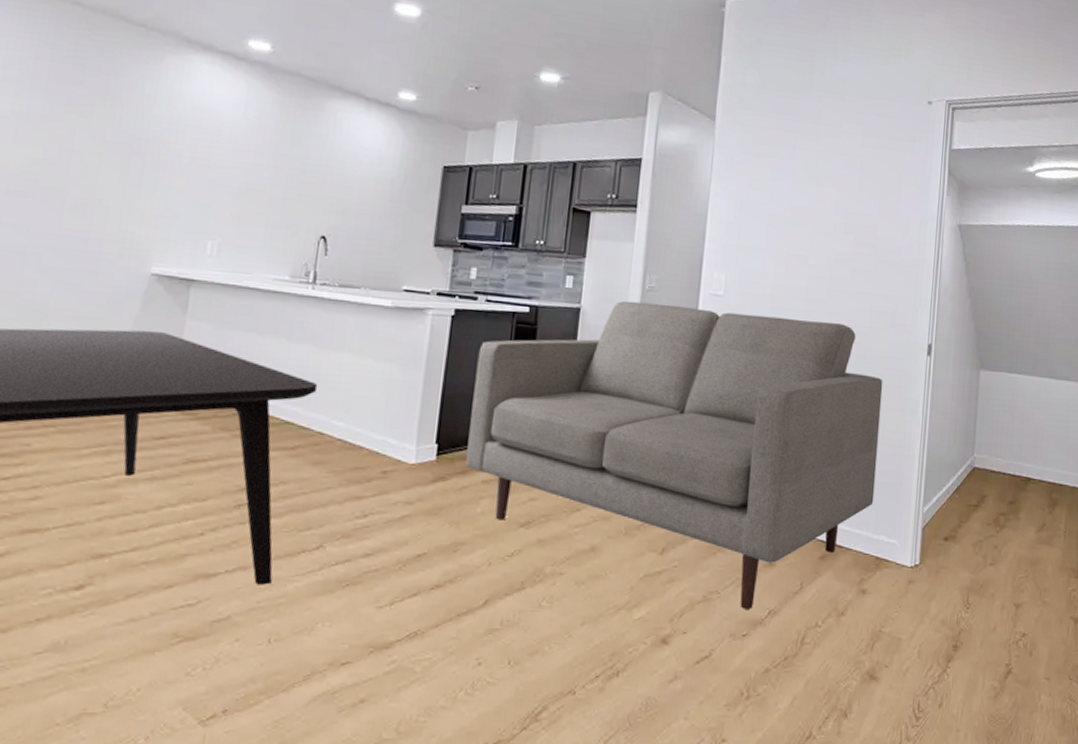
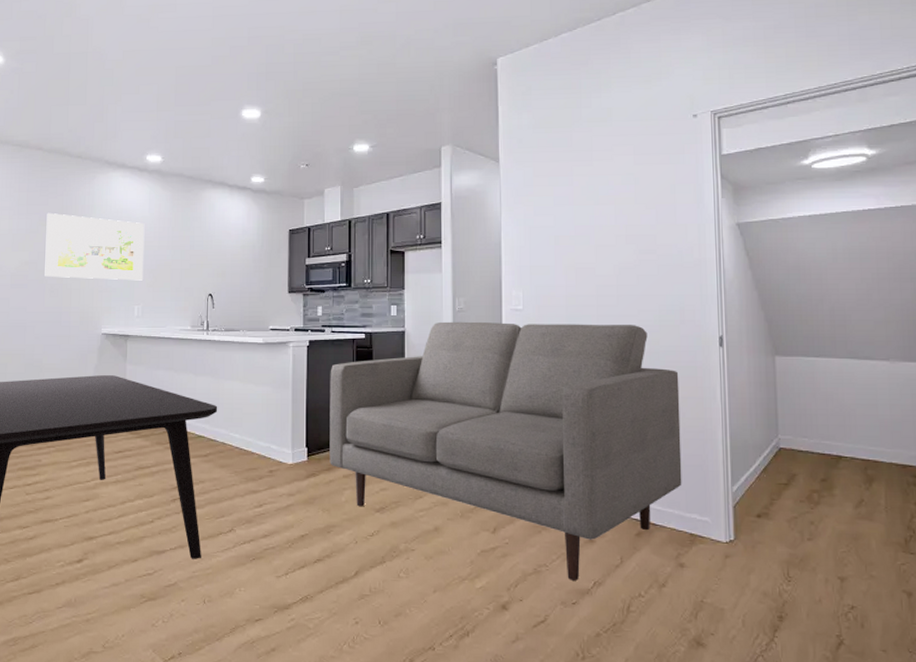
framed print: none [66,95,236,208] -> present [44,212,145,281]

